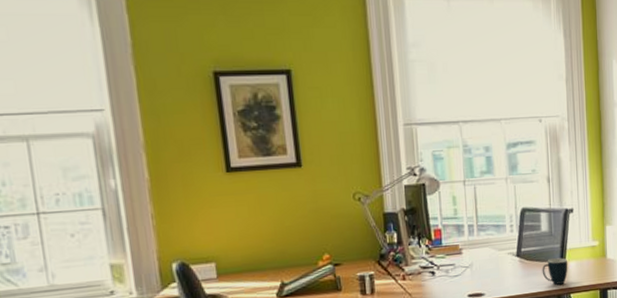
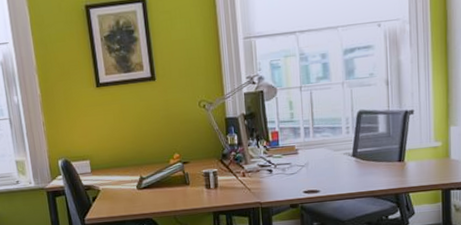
mug: present [542,258,568,285] -> none [379,158,407,184]

